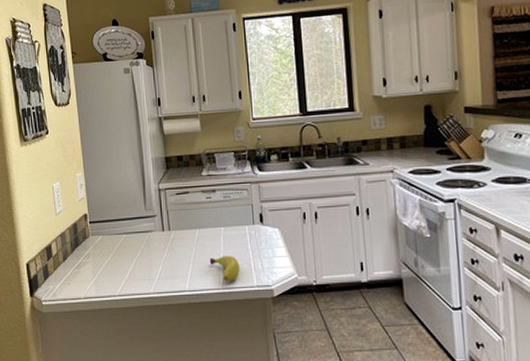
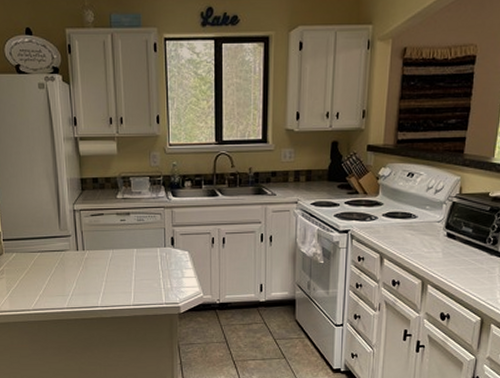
fruit: present [209,256,240,282] -> none [122,275,151,299]

